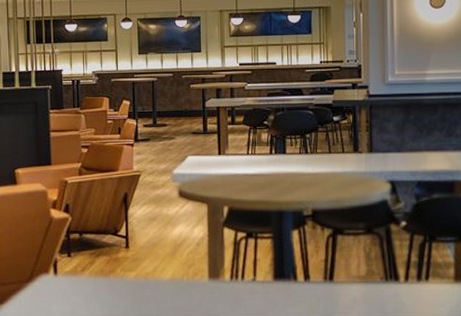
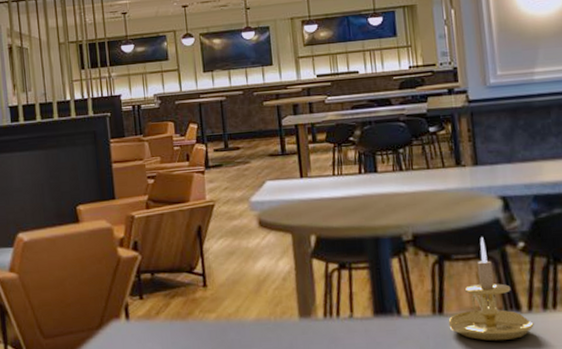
candle holder: none [337,216,410,306] -> present [448,237,535,341]

